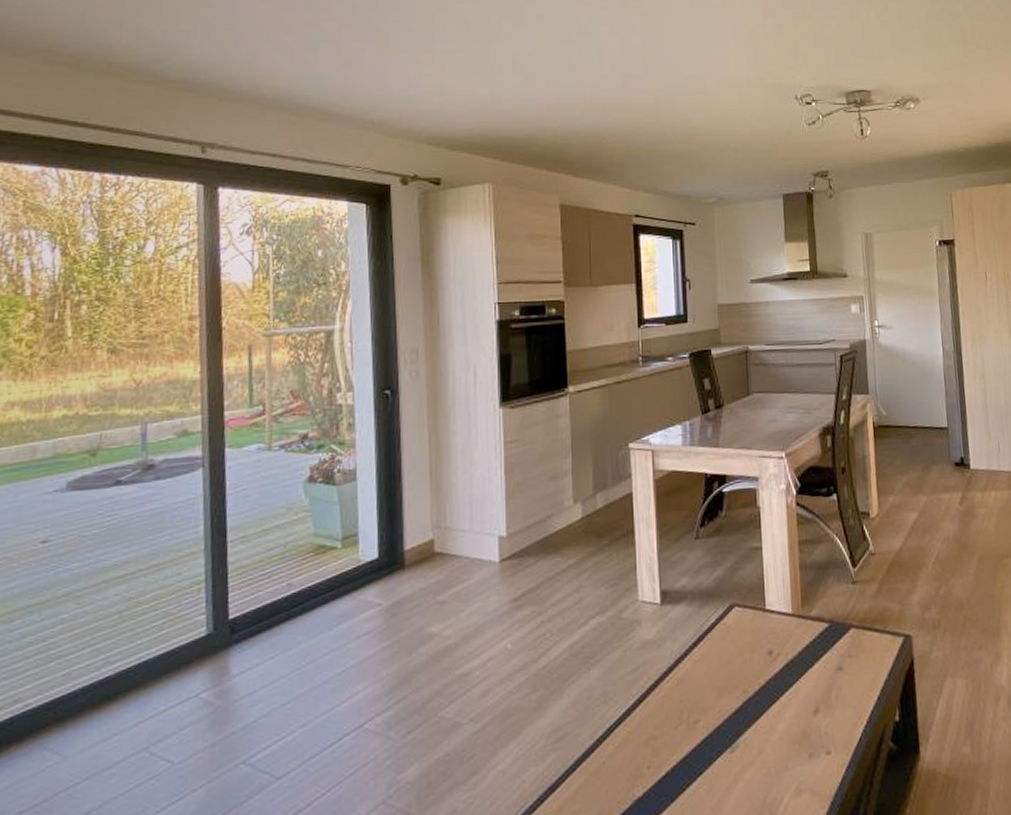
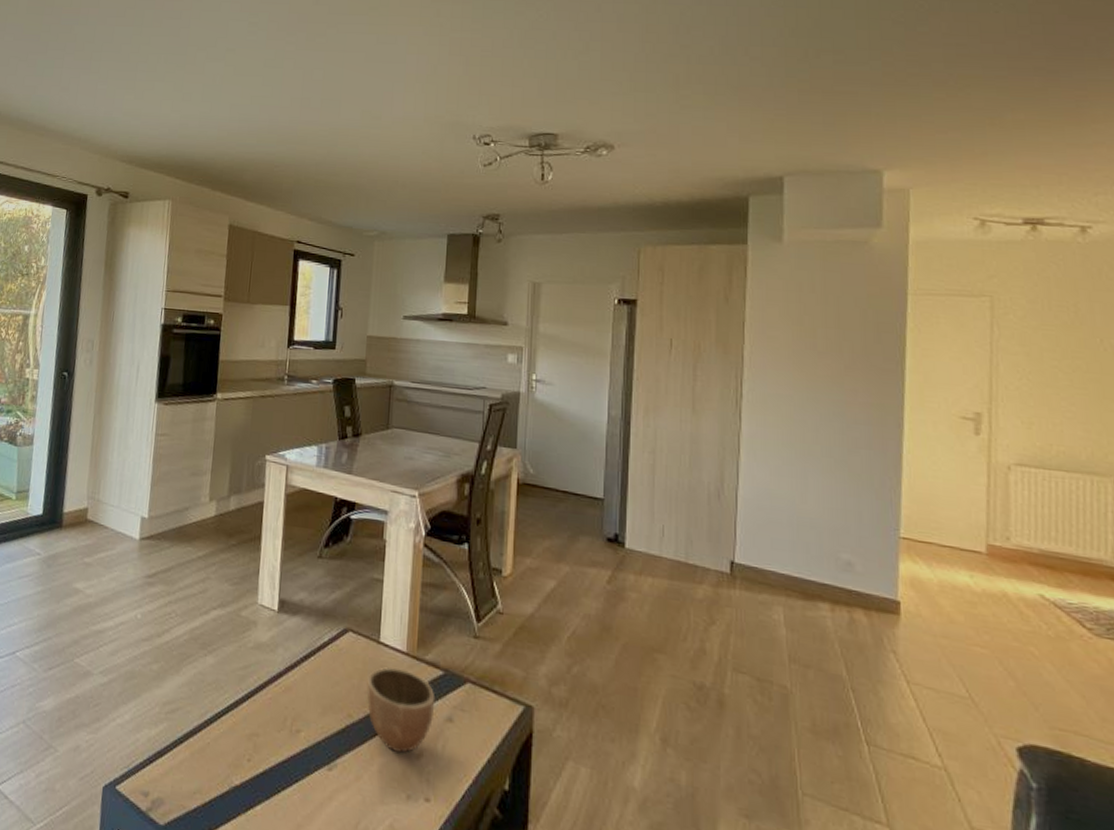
decorative bowl: none [758,630,825,715] -> present [366,667,436,753]

